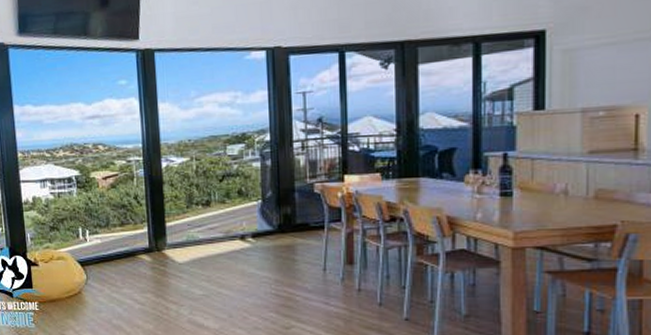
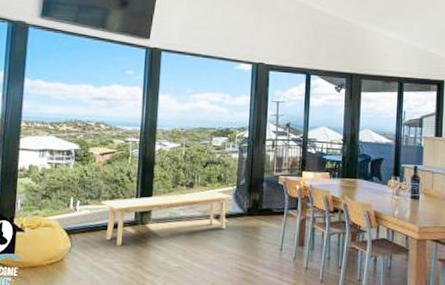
bench: none [111,208,260,274] -> present [101,191,234,245]

